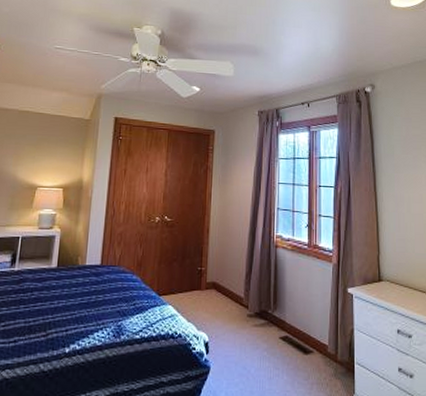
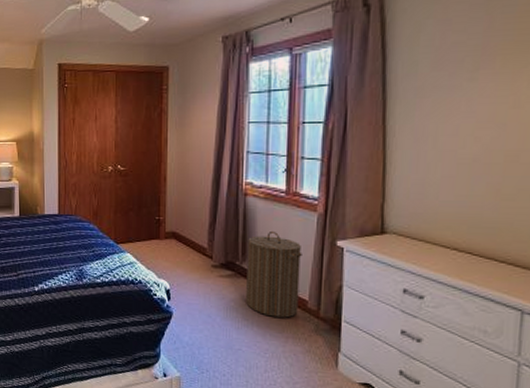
laundry hamper: none [277,280,322,364] -> present [246,230,302,318]

